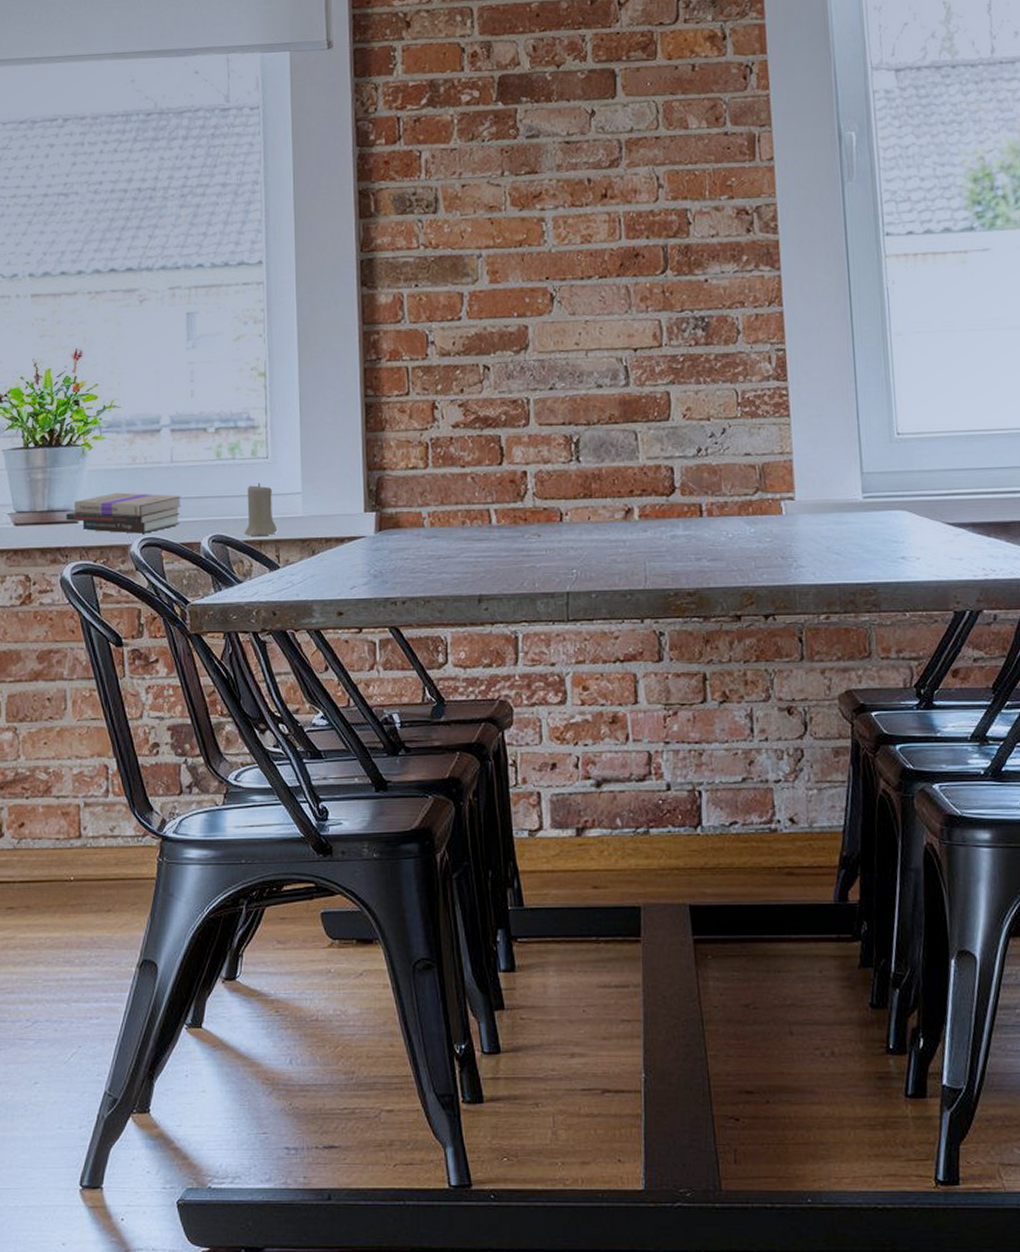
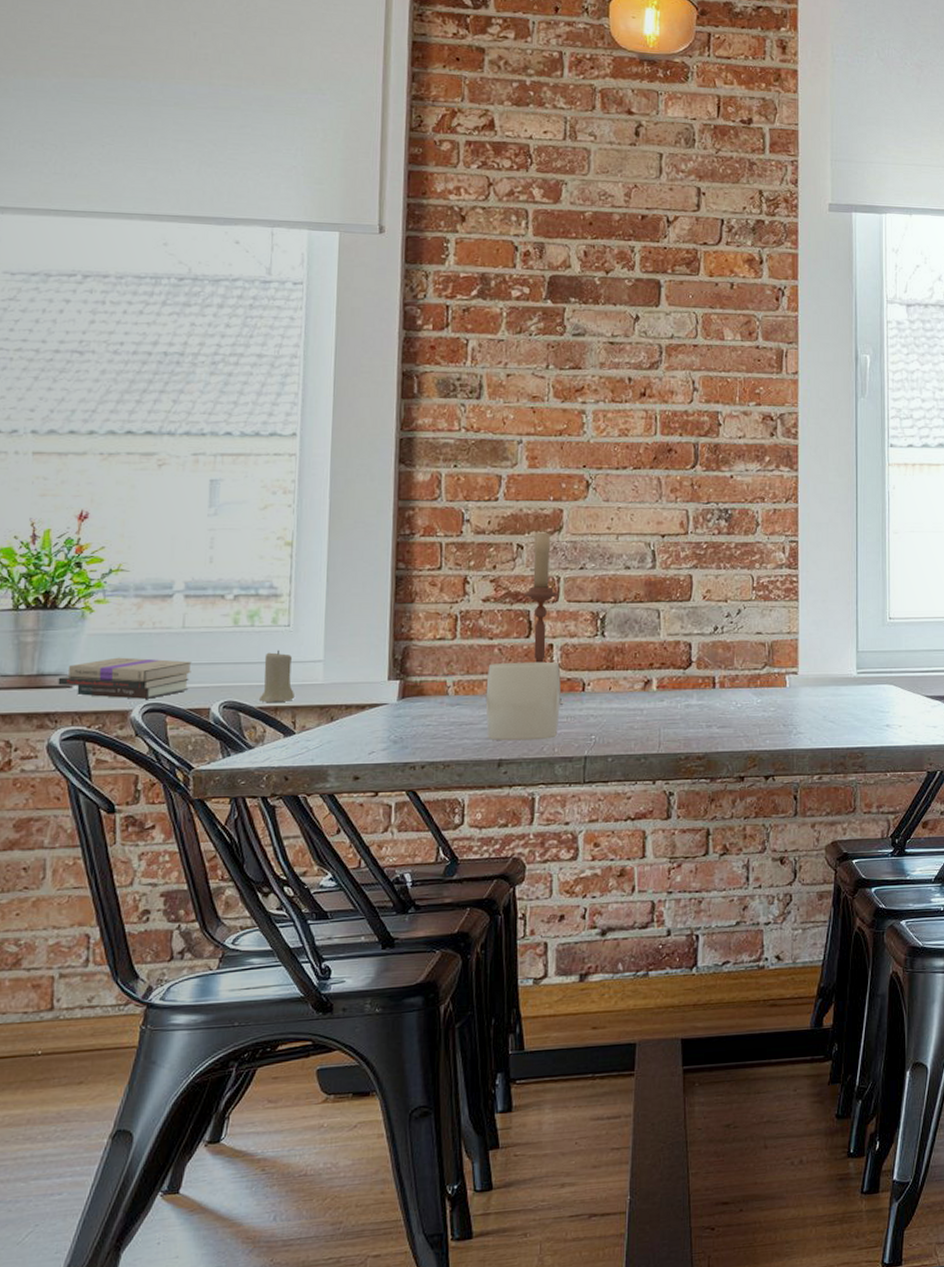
mug: none [461,490,538,576] -> present [485,661,561,741]
candlestick: none [494,346,539,532] -> present [525,527,562,701]

